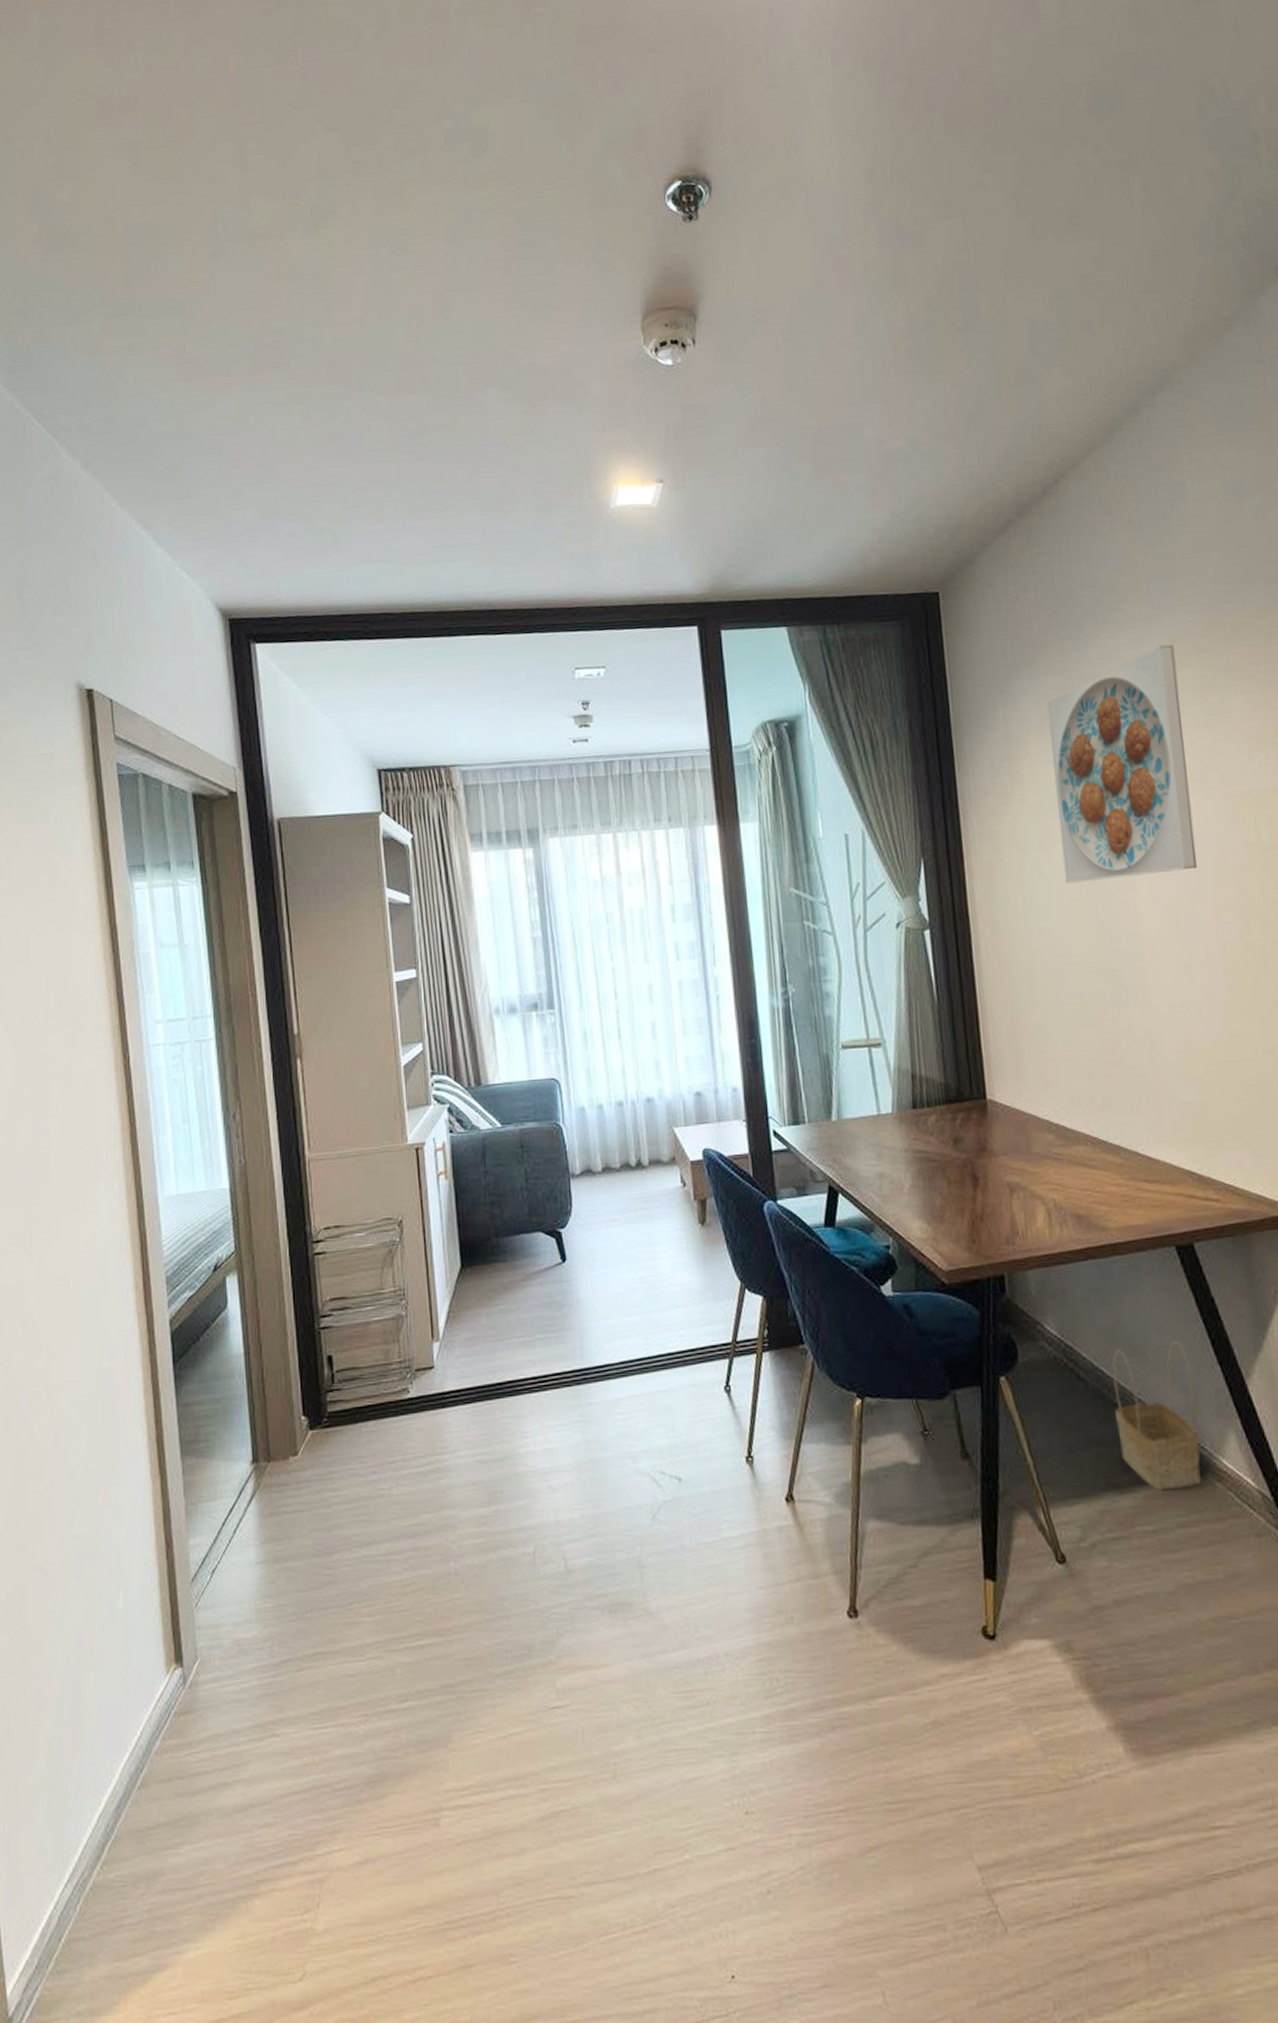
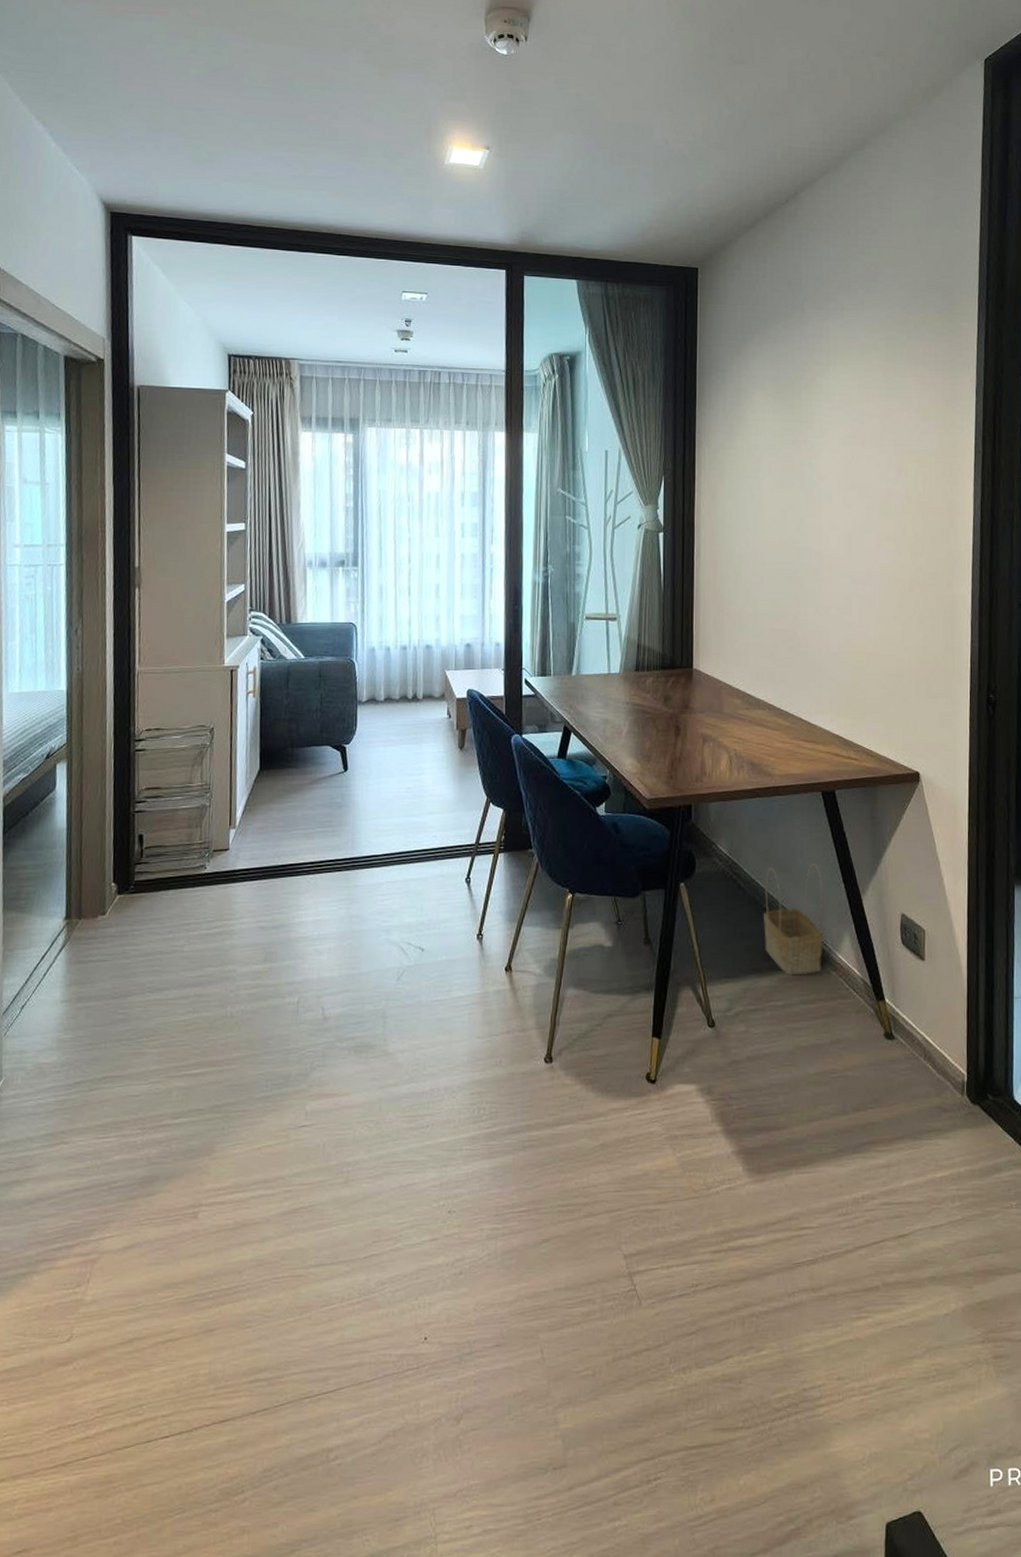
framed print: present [1047,644,1198,883] -> none [770,331,870,508]

